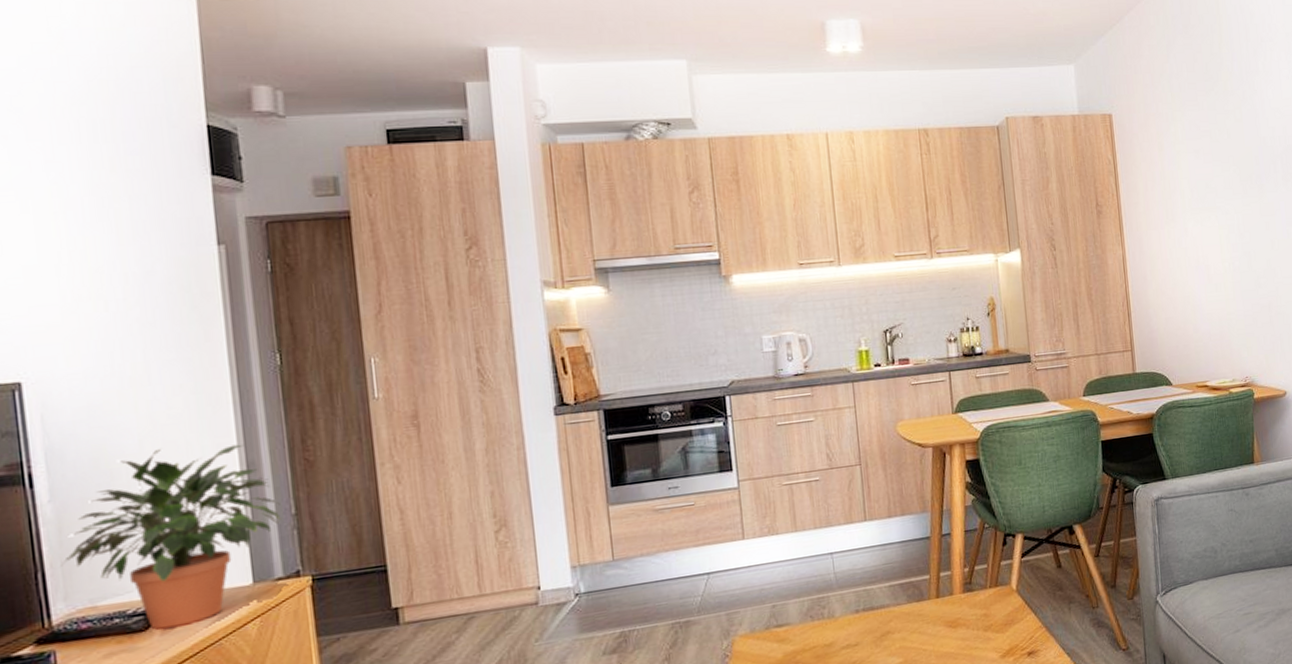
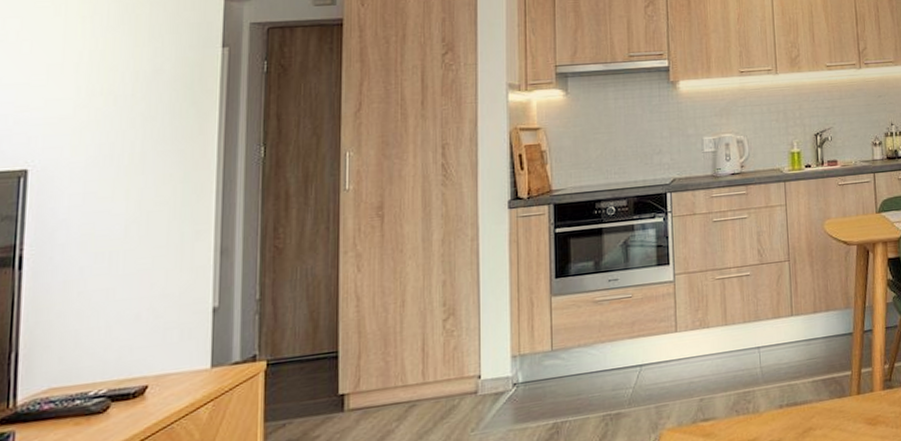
potted plant: present [64,444,282,630] -> none [38,231,247,412]

